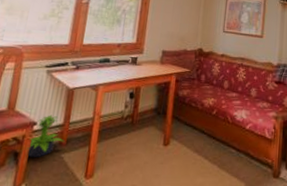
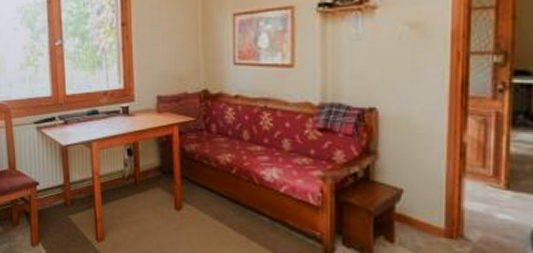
potted plant: present [27,115,65,157] -> none [35,174,70,218]

